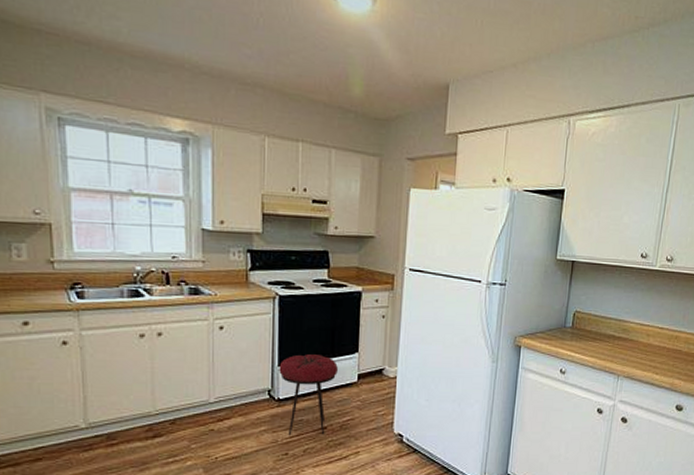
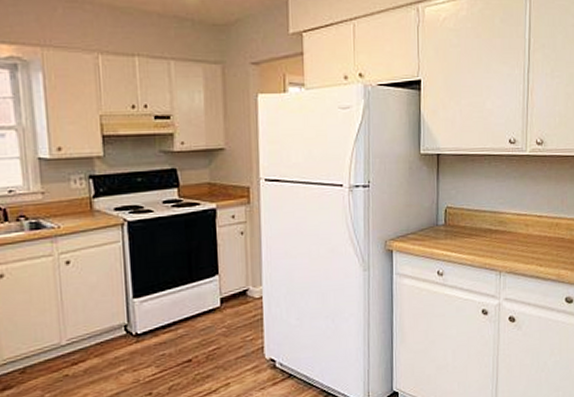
stool: present [279,354,338,435] -> none [134,281,198,372]

